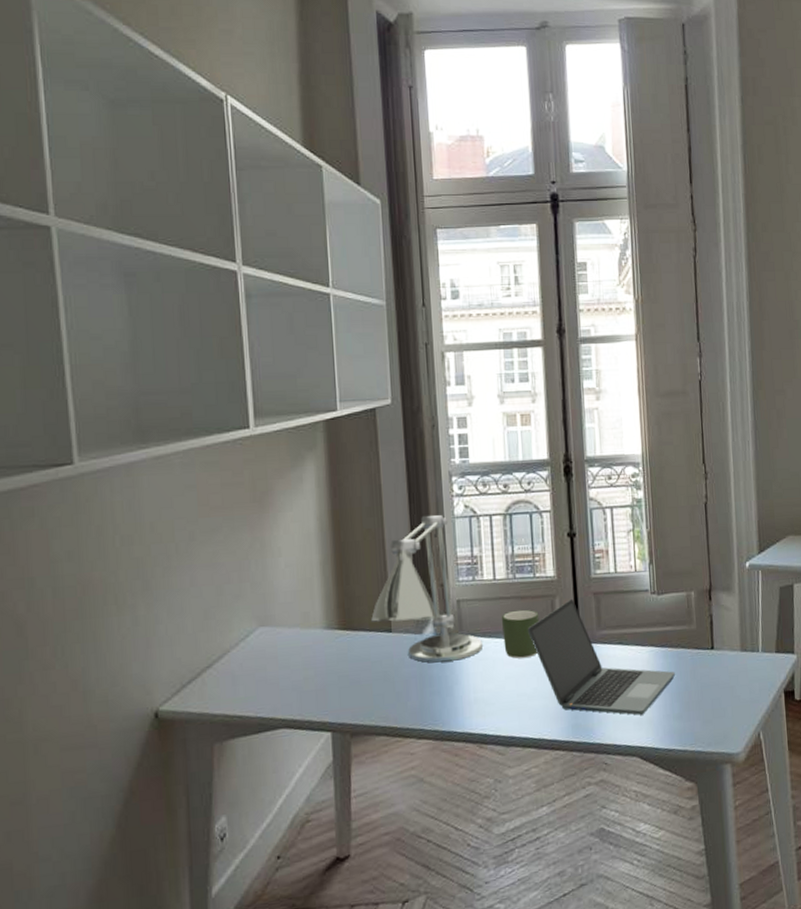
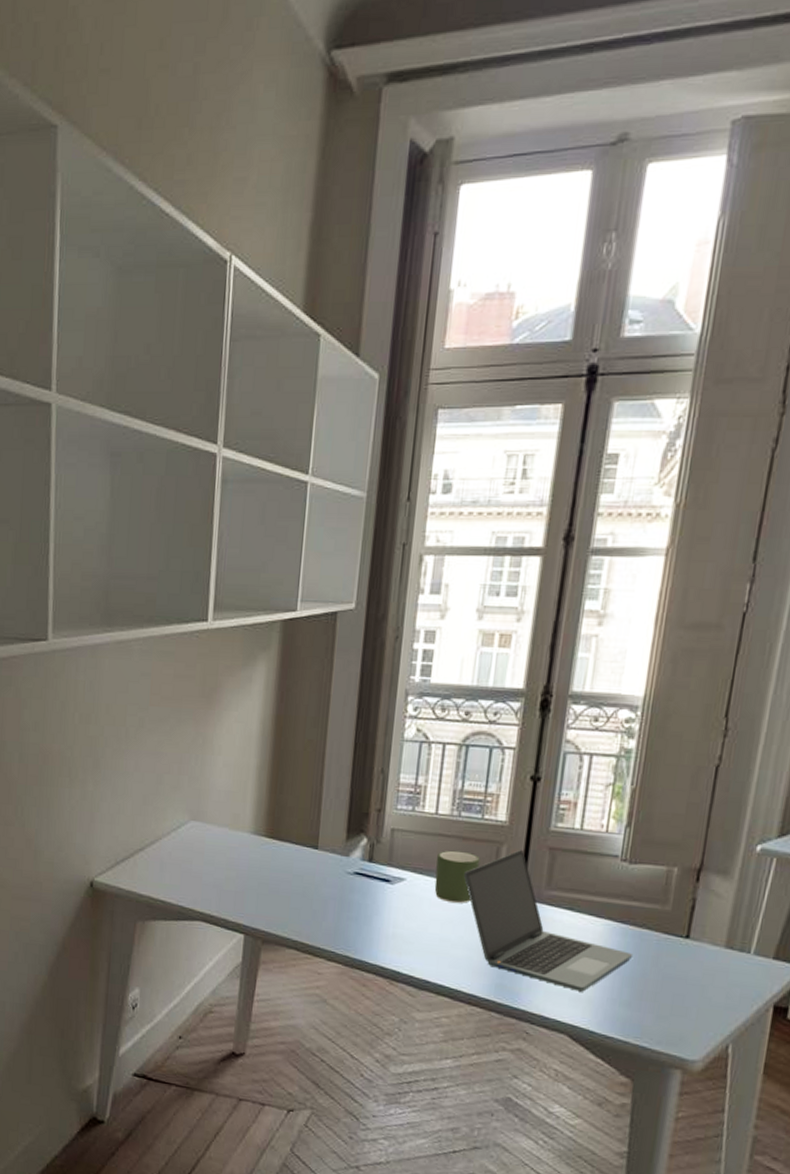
desk lamp: present [371,515,483,663] -> none [299,733,411,891]

